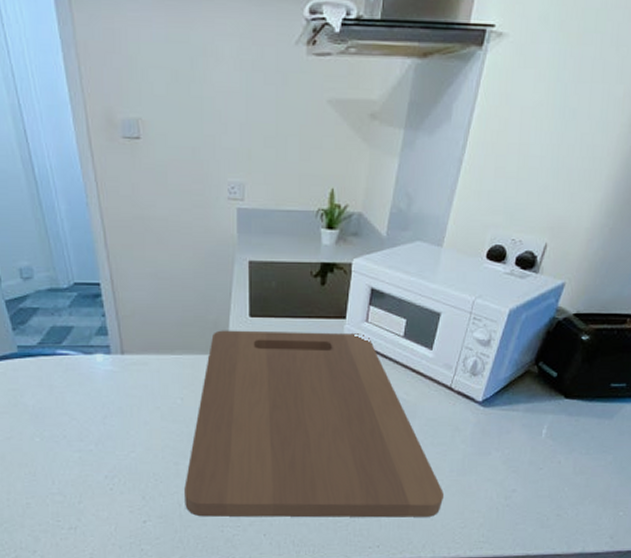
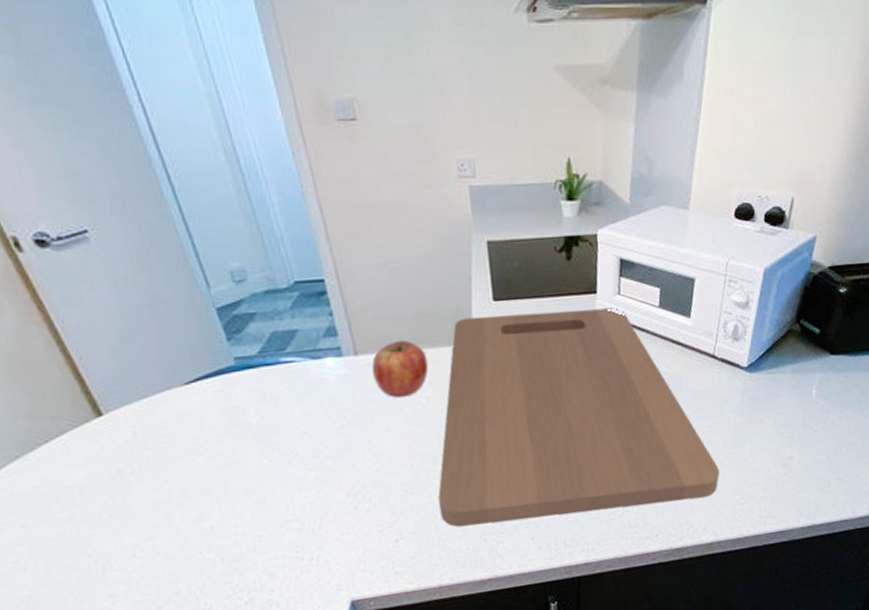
apple: none [135,344,186,397] -> present [371,339,429,398]

